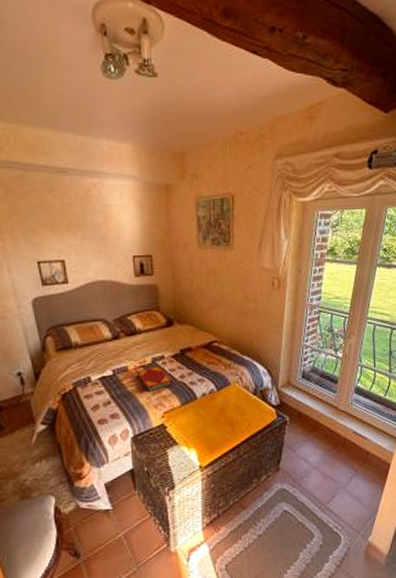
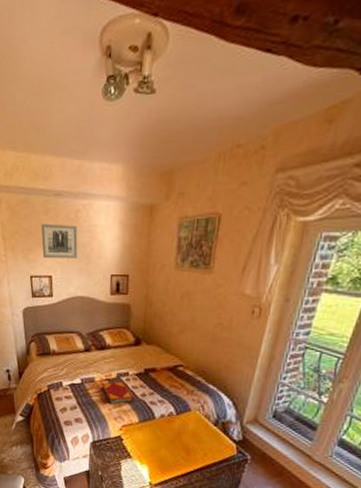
wall art: none [45,203,93,240] -> present [41,223,78,258]

